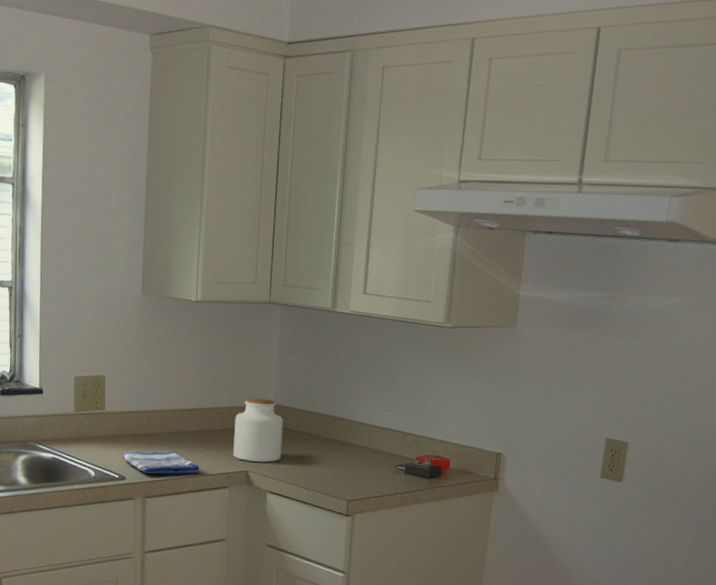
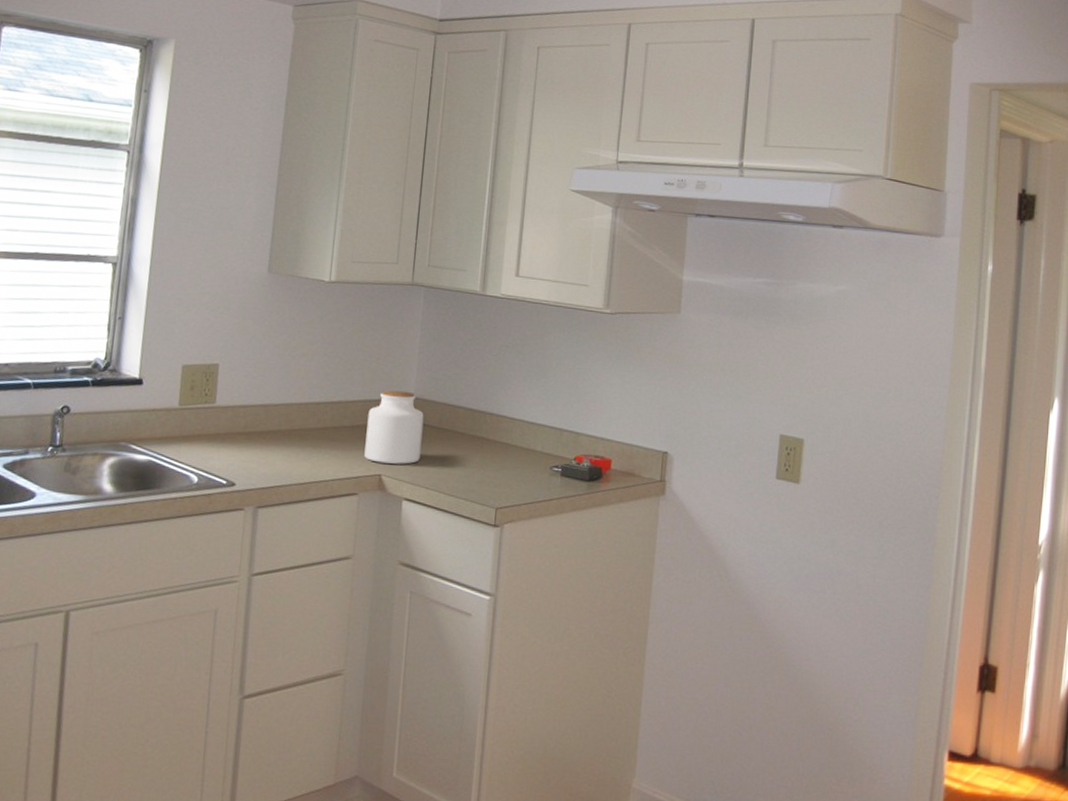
dish towel: present [122,450,200,475] -> none [232,450,324,480]

